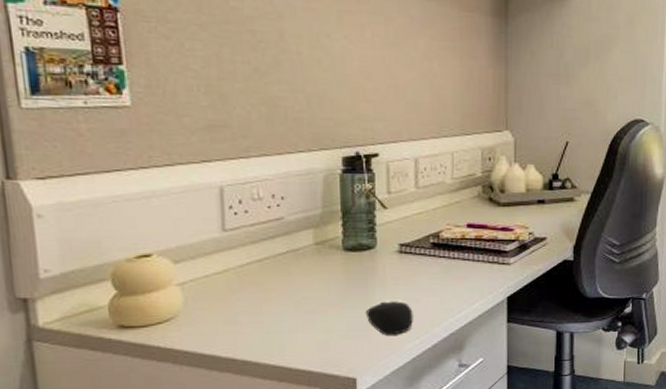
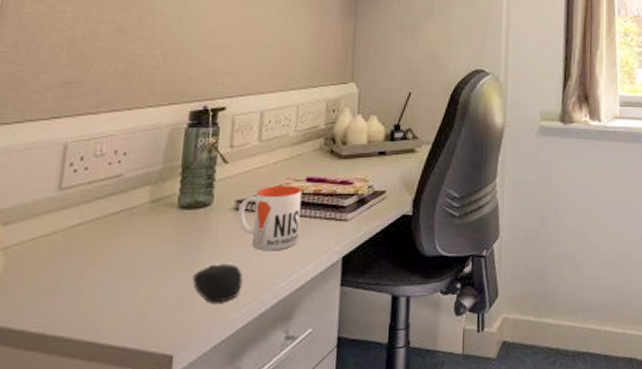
mug: none [402,231,464,291] -> present [238,186,302,251]

